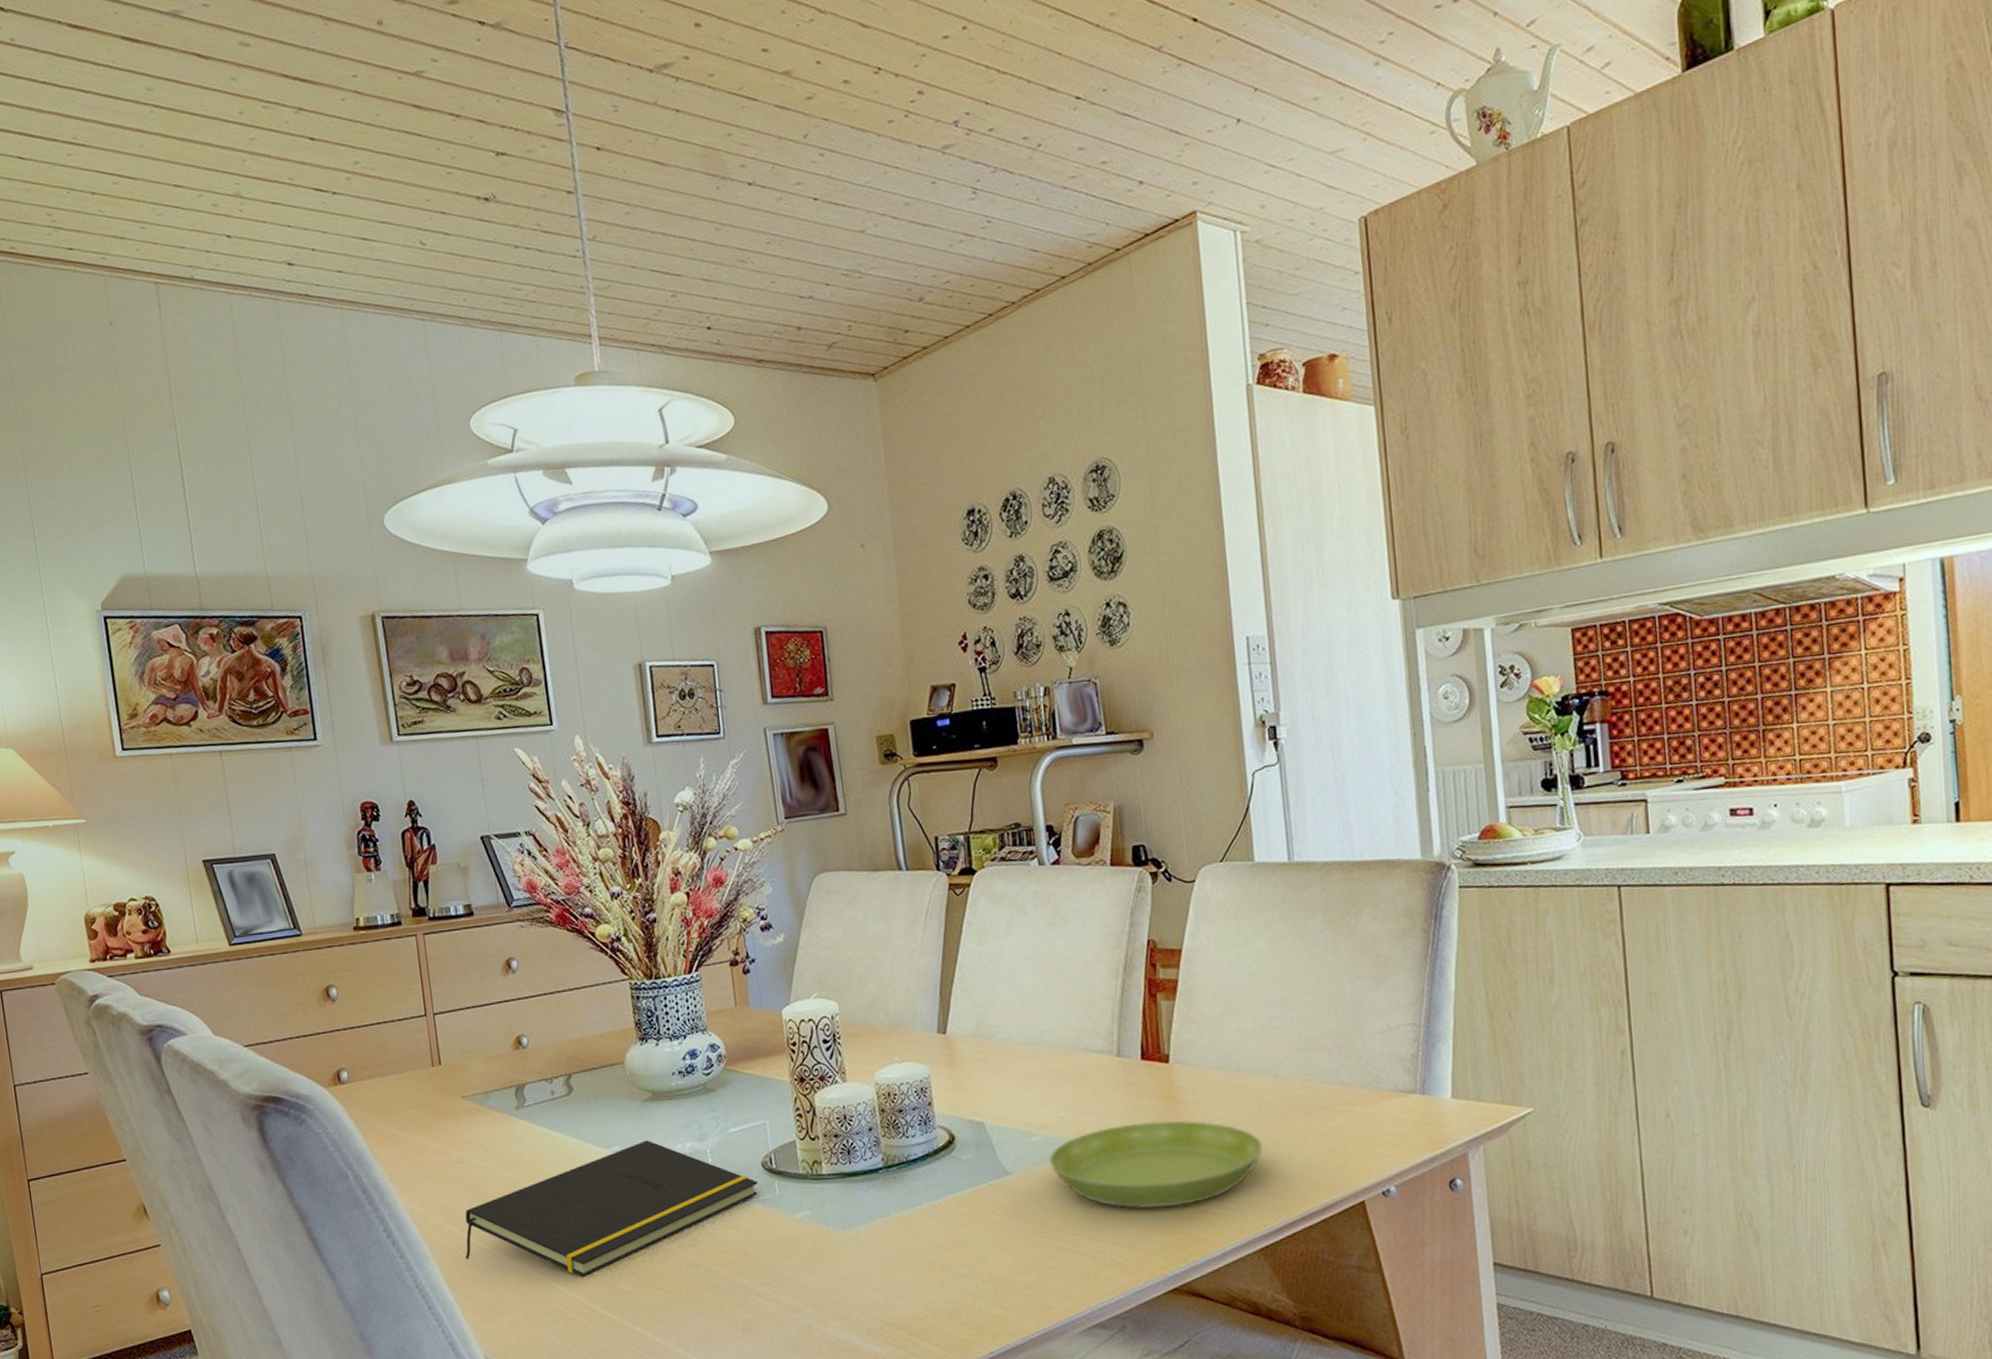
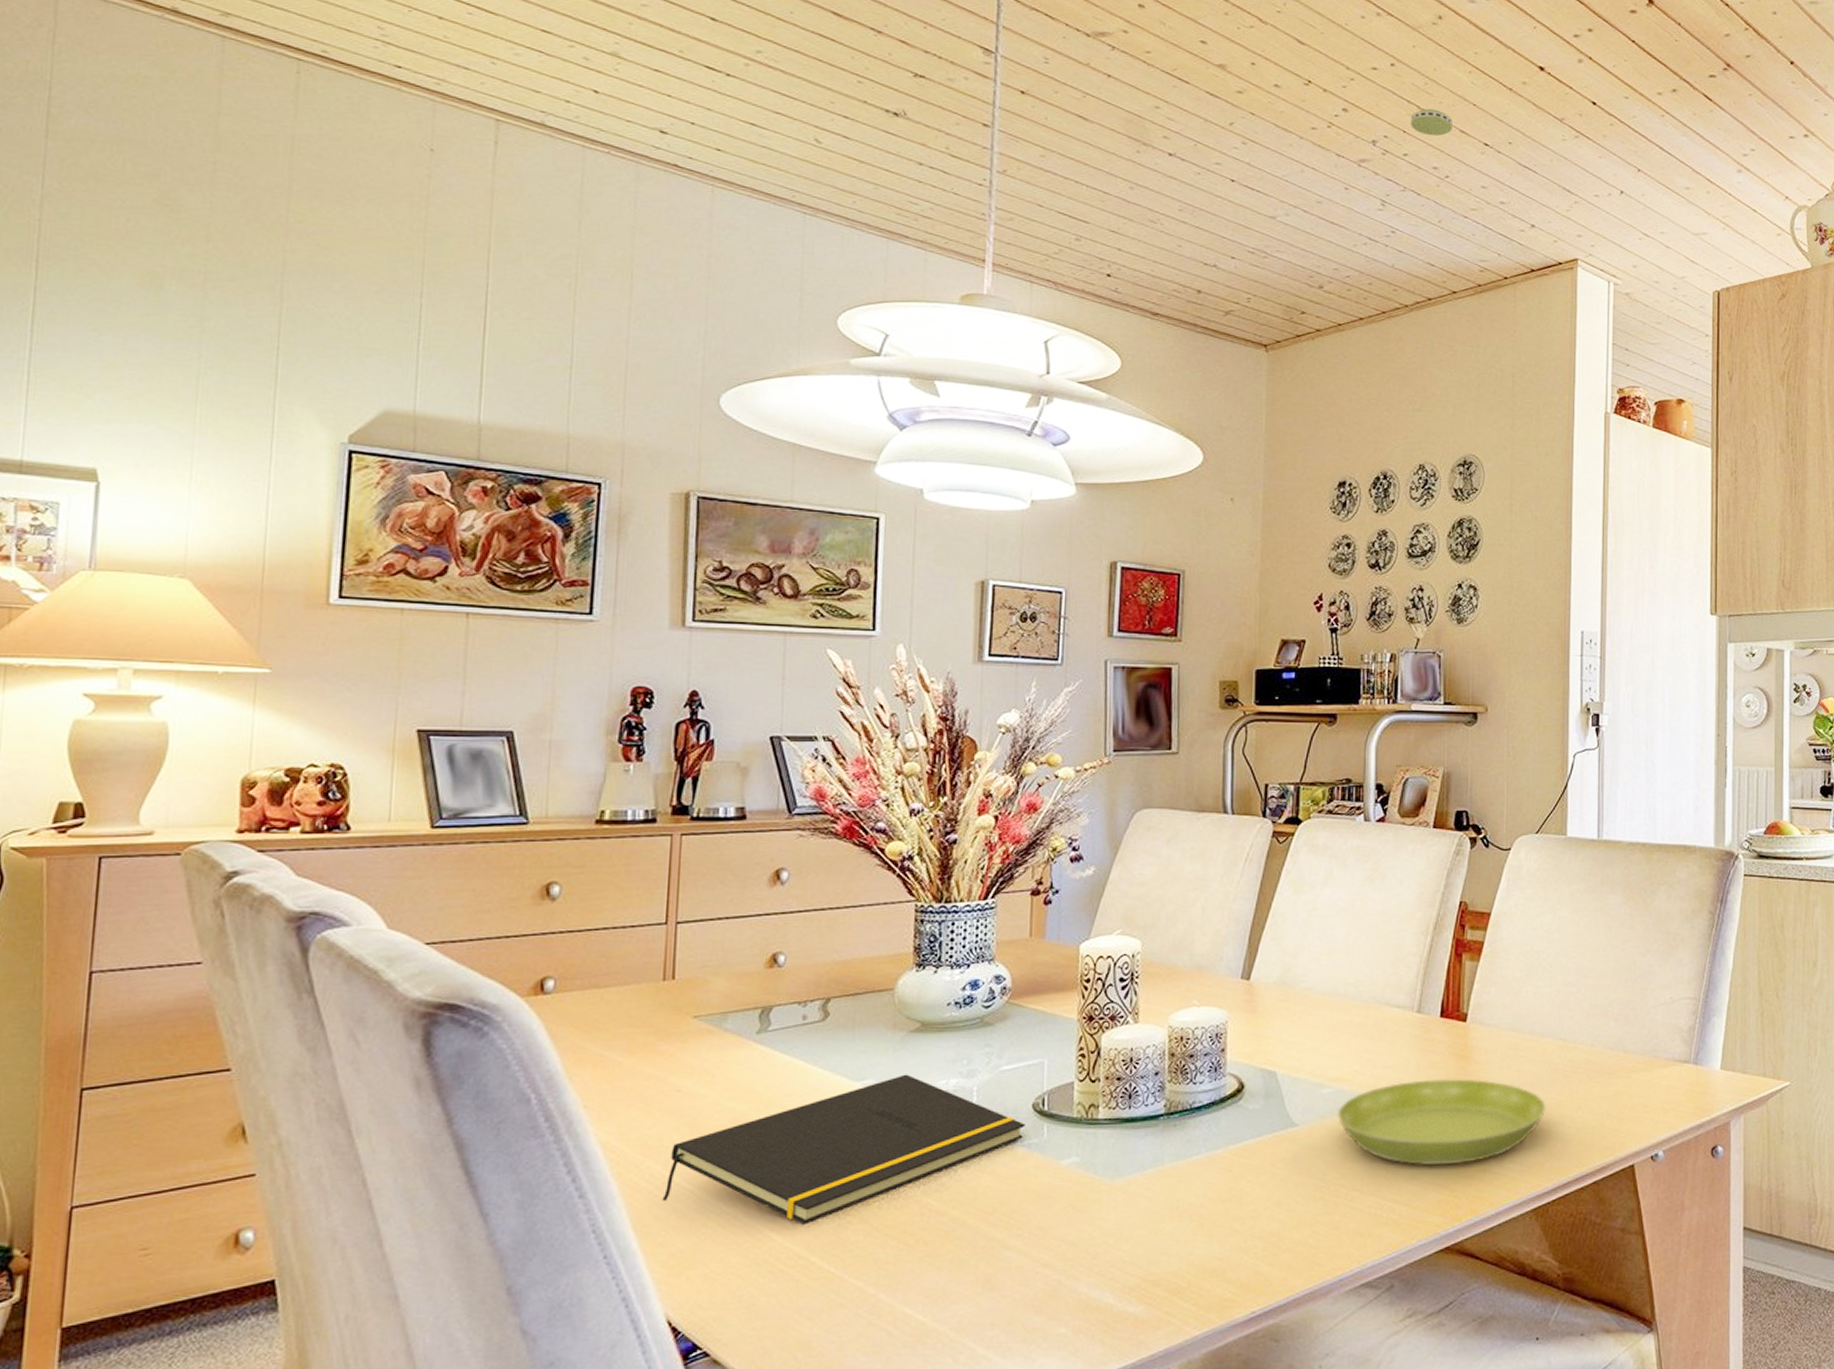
smoke detector: none [992,69,1039,102] -> present [1411,108,1453,137]

